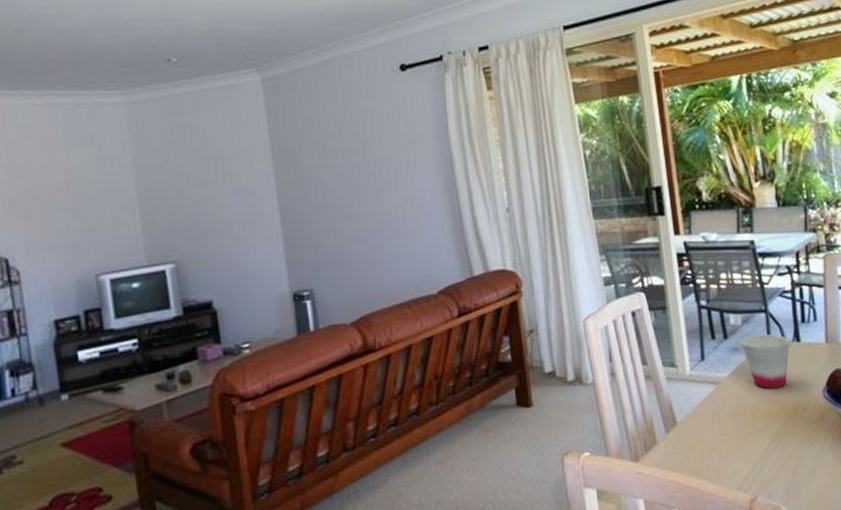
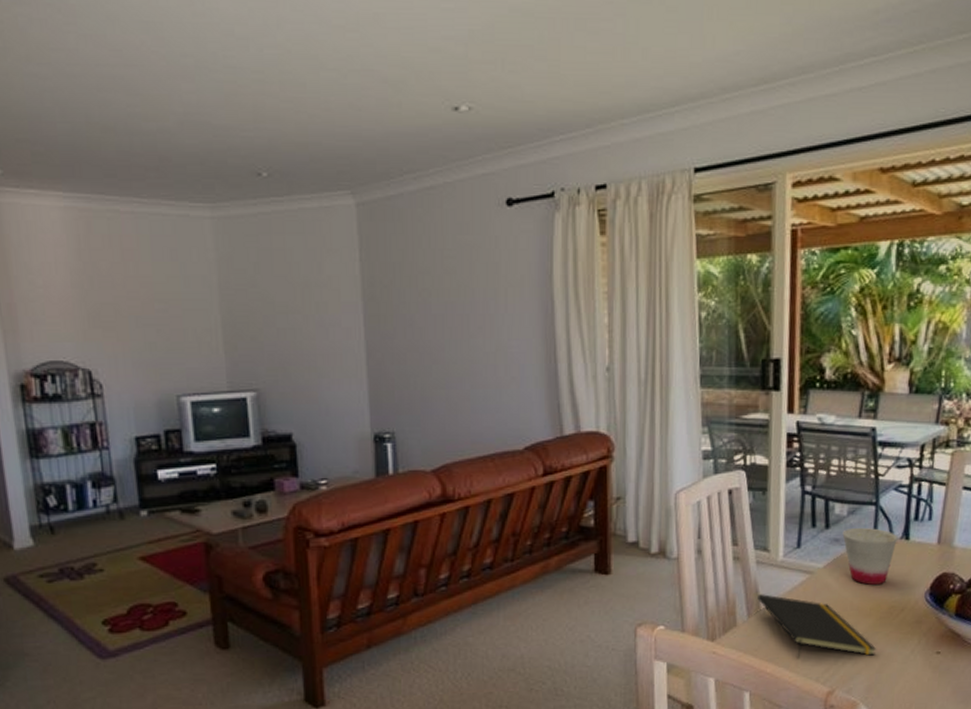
notepad: none [672,409,789,470] -> present [757,594,877,659]

